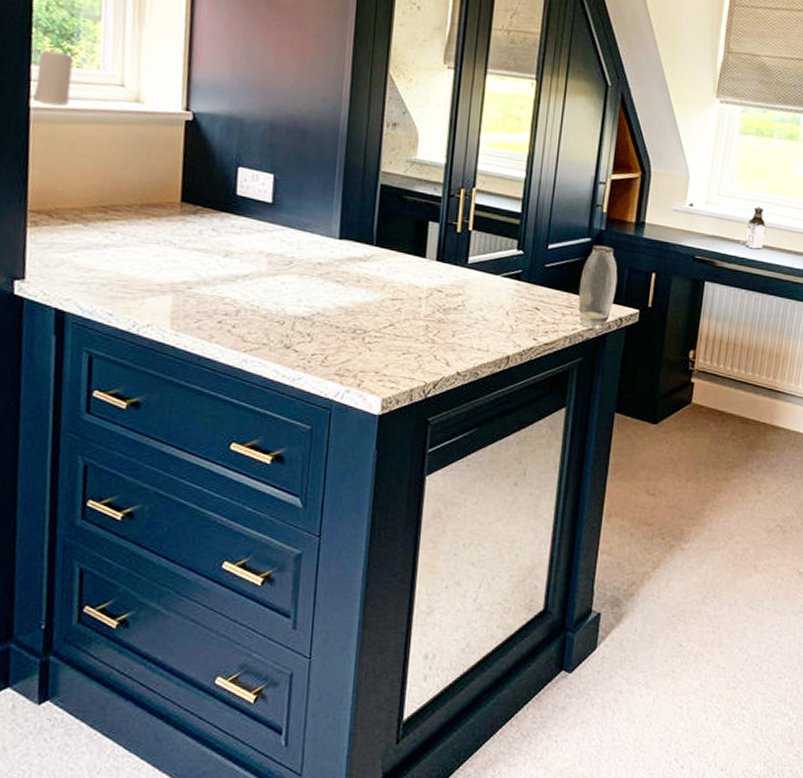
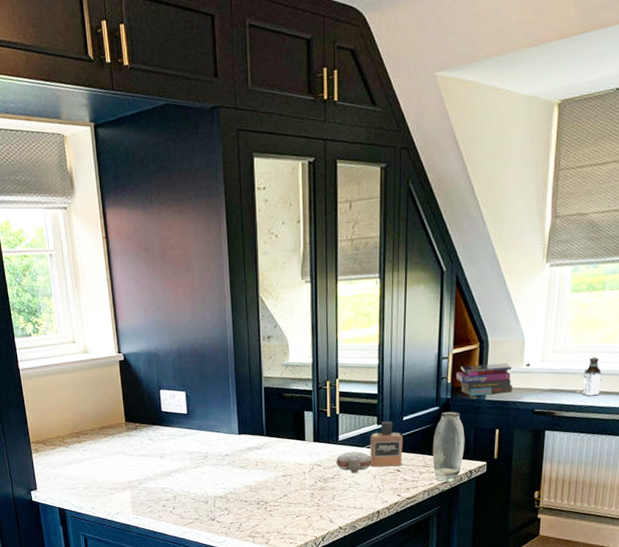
candle: present [33,50,73,107] -> none [19,325,43,366]
perfume bottle: none [462,278,508,306] -> present [336,451,373,473]
perfume: none [504,246,546,304] -> present [369,421,403,467]
books: none [612,194,674,233] -> present [455,363,513,396]

